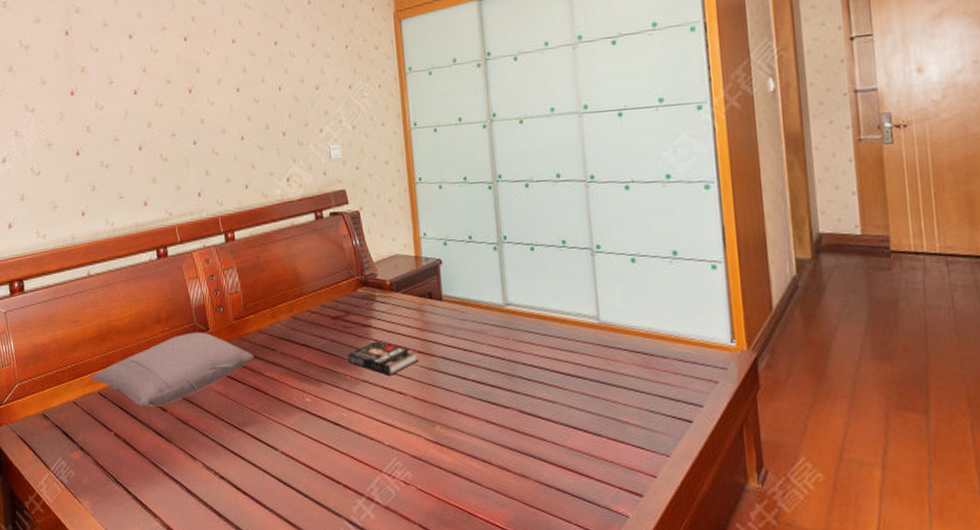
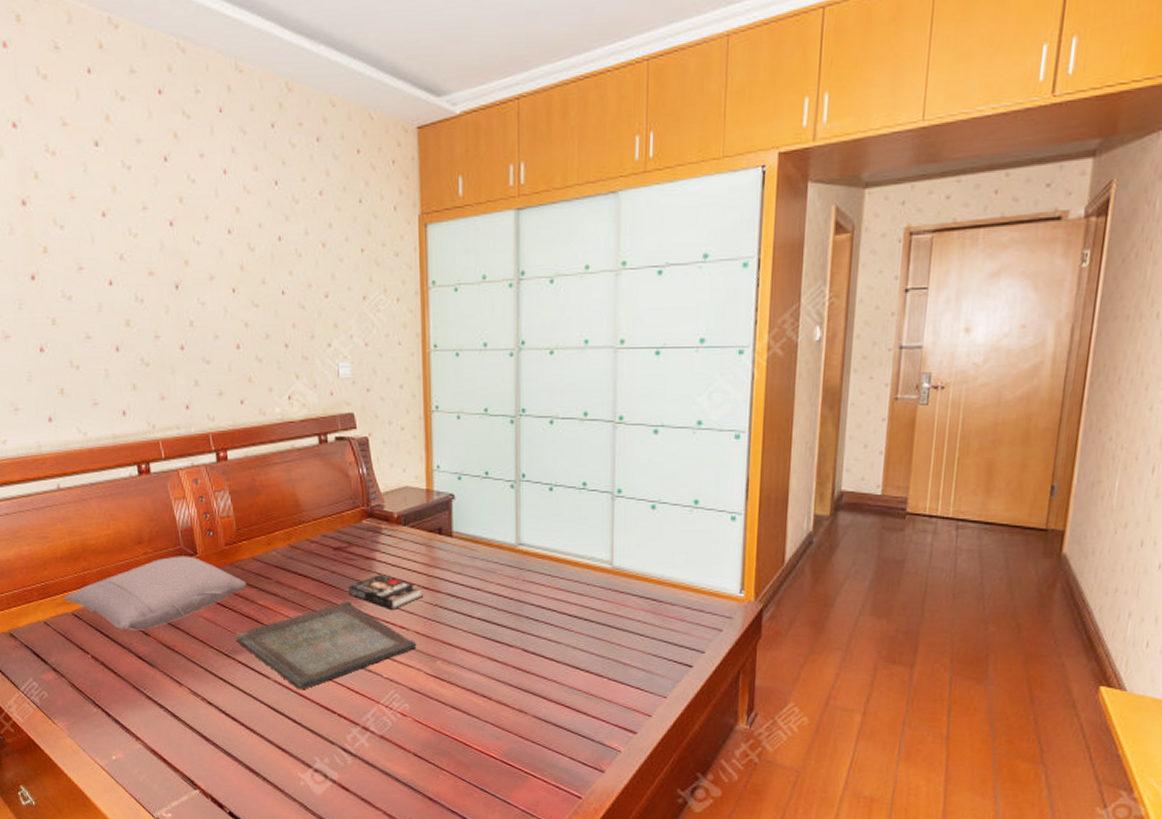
serving tray: none [243,369,415,460] -> present [234,601,417,689]

